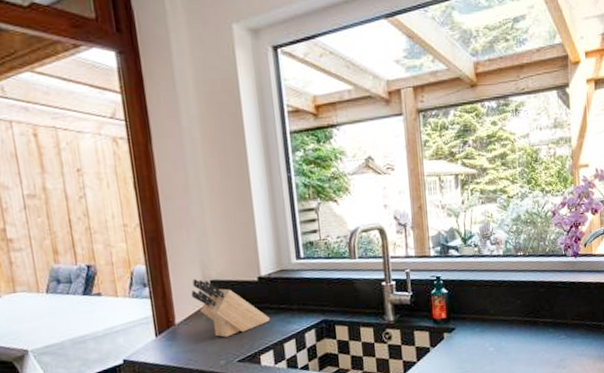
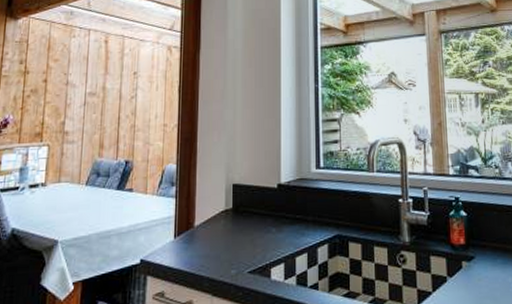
knife block: present [191,278,270,338] -> none [213,180,284,245]

